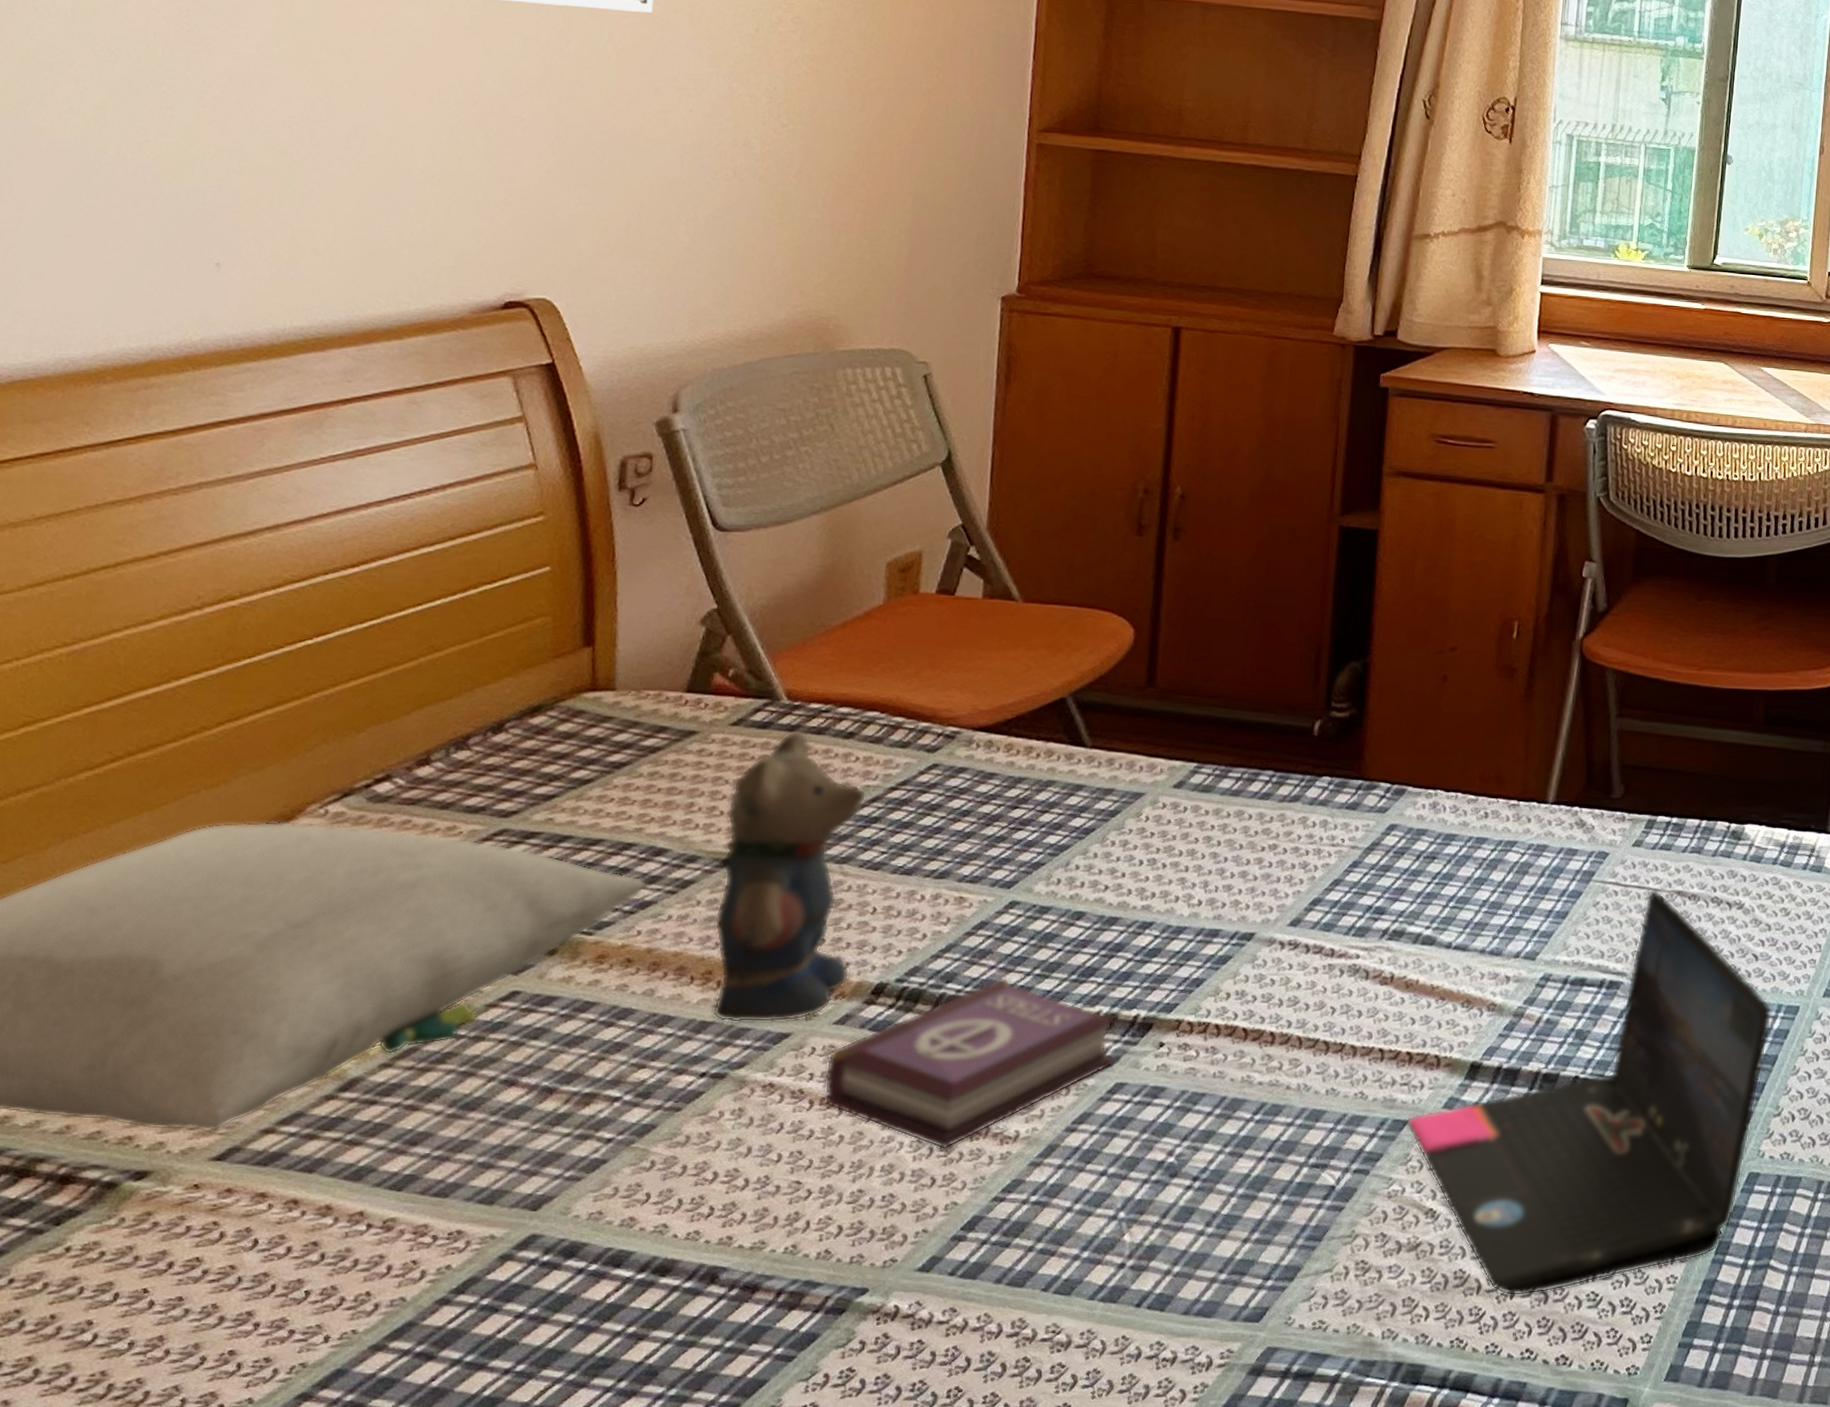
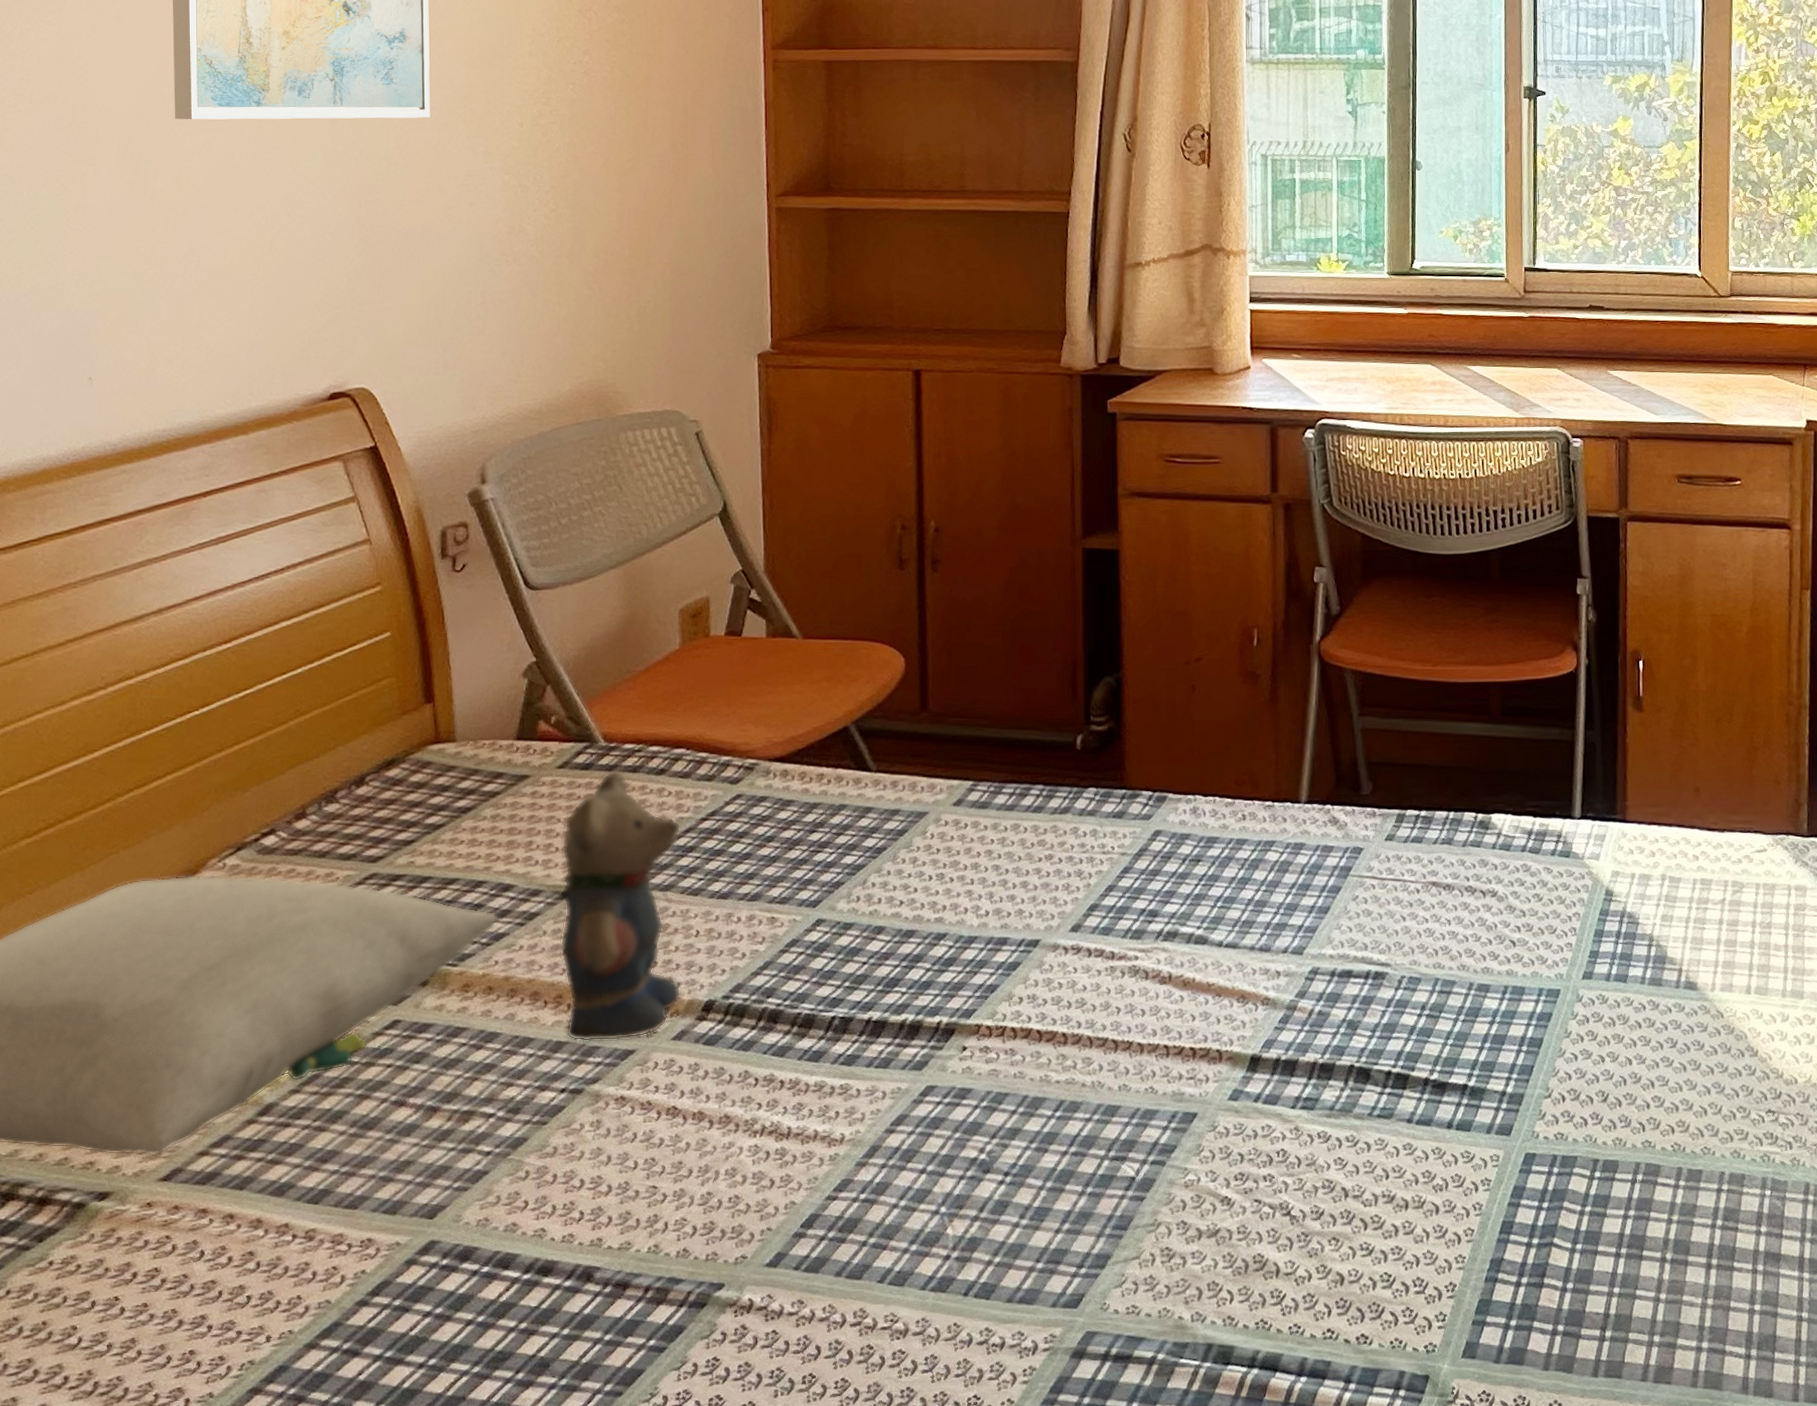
book: present [824,976,1116,1150] -> none [669,989,924,1154]
laptop: present [1406,888,1773,1297] -> none [1195,880,1534,1279]

